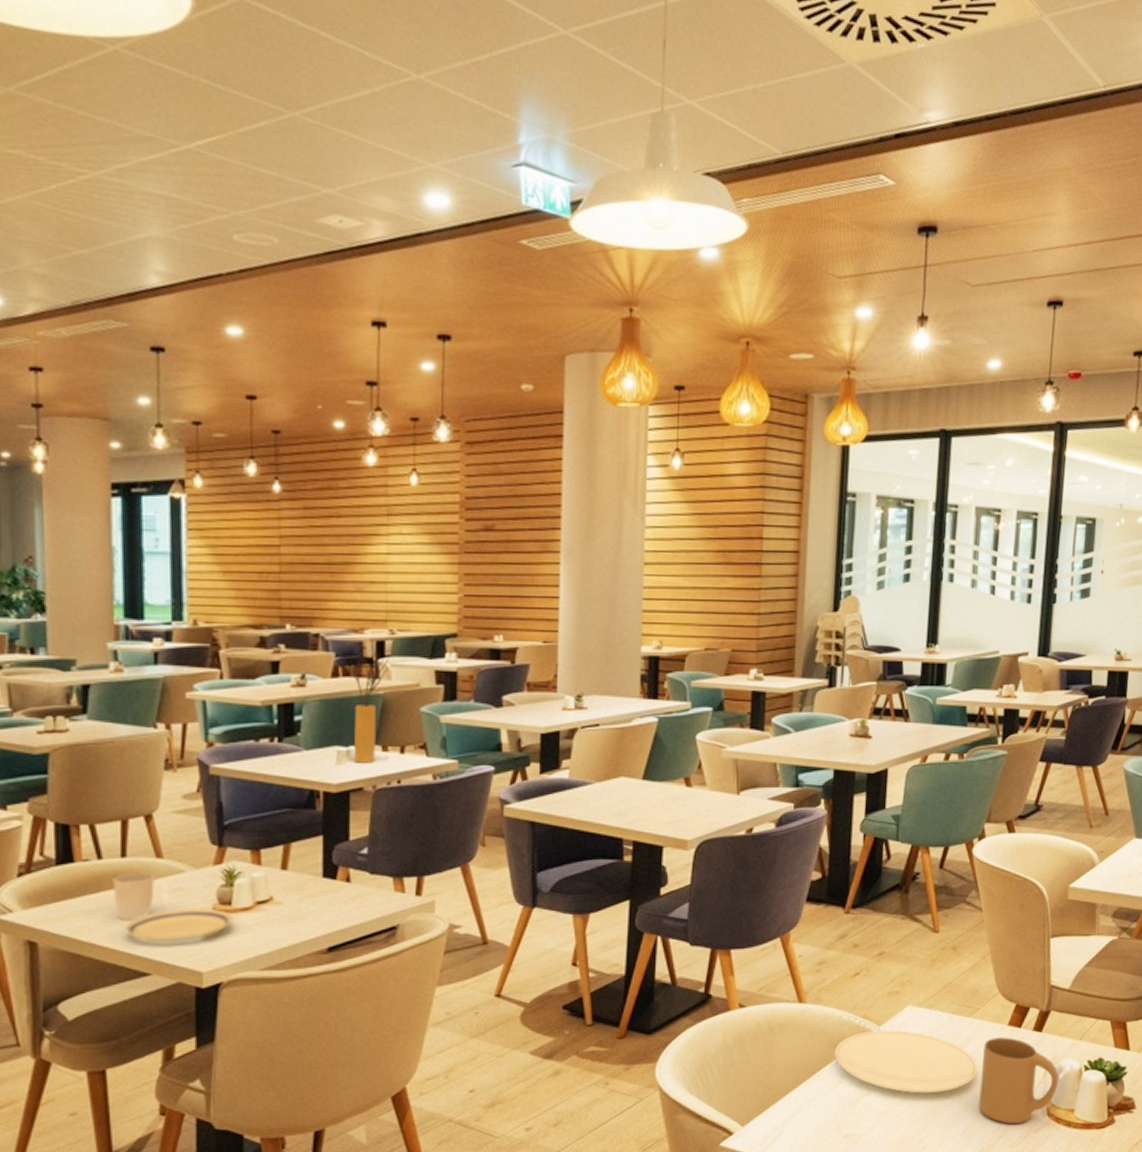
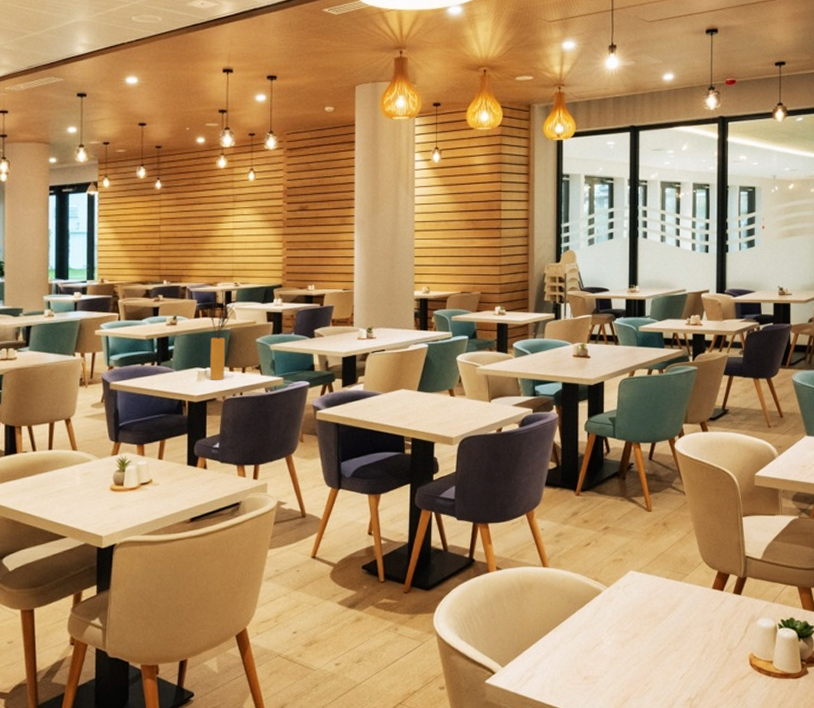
cup: present [113,873,155,920] -> none [43,461,71,496]
plate: present [125,908,234,945] -> none [50,488,125,515]
plate: present [835,1029,978,1093] -> none [573,590,690,644]
cup: present [978,1037,1060,1124] -> none [692,598,758,672]

